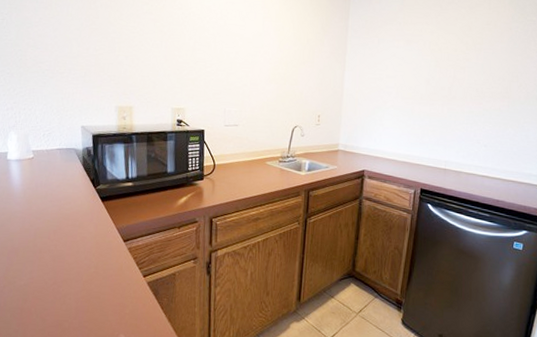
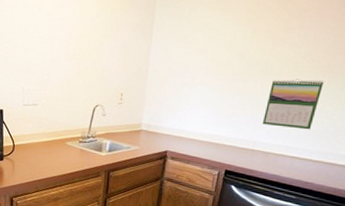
calendar: none [451,103,503,150] -> present [262,79,324,130]

